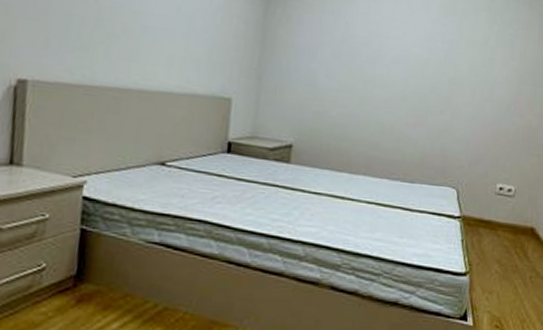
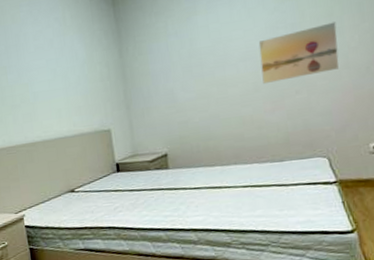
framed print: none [411,47,489,100] -> present [258,22,340,85]

